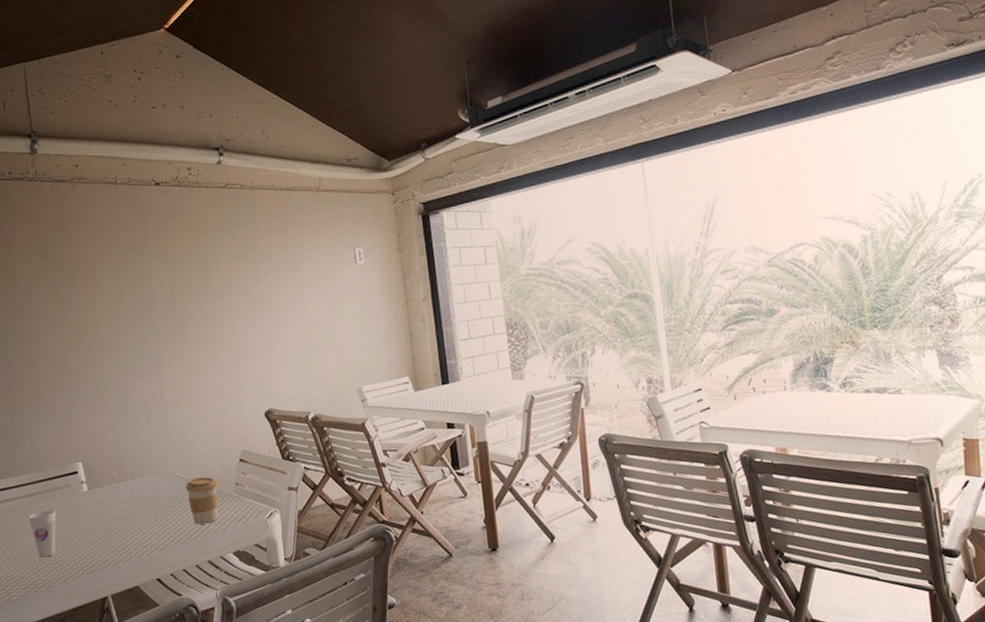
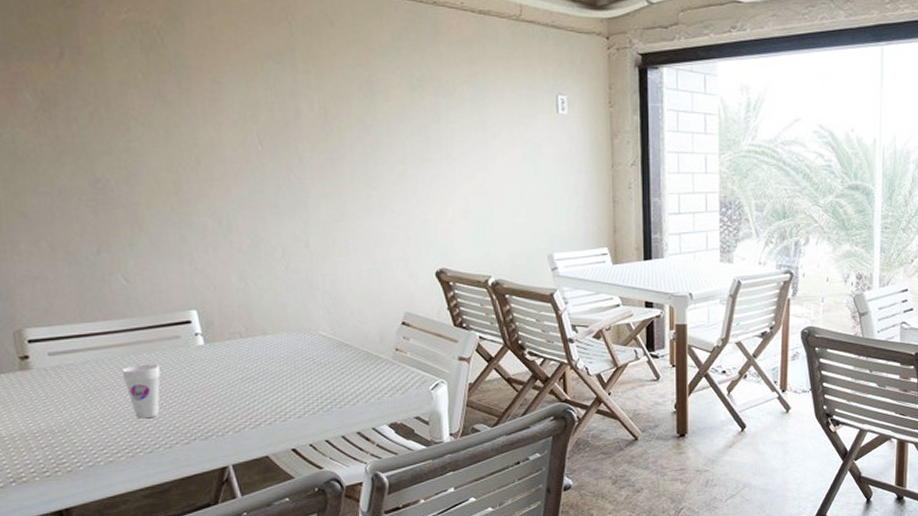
coffee cup: present [186,477,219,525] -> none [333,339,373,392]

